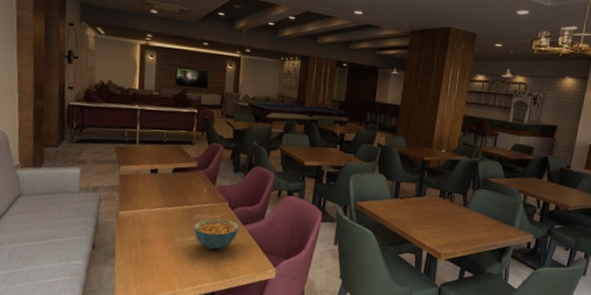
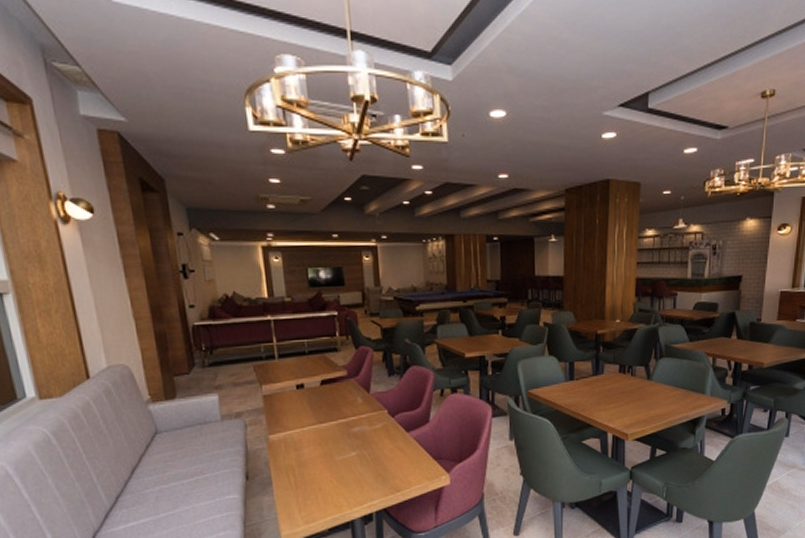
cereal bowl: present [193,218,239,250] -> none [353,428,403,464]

